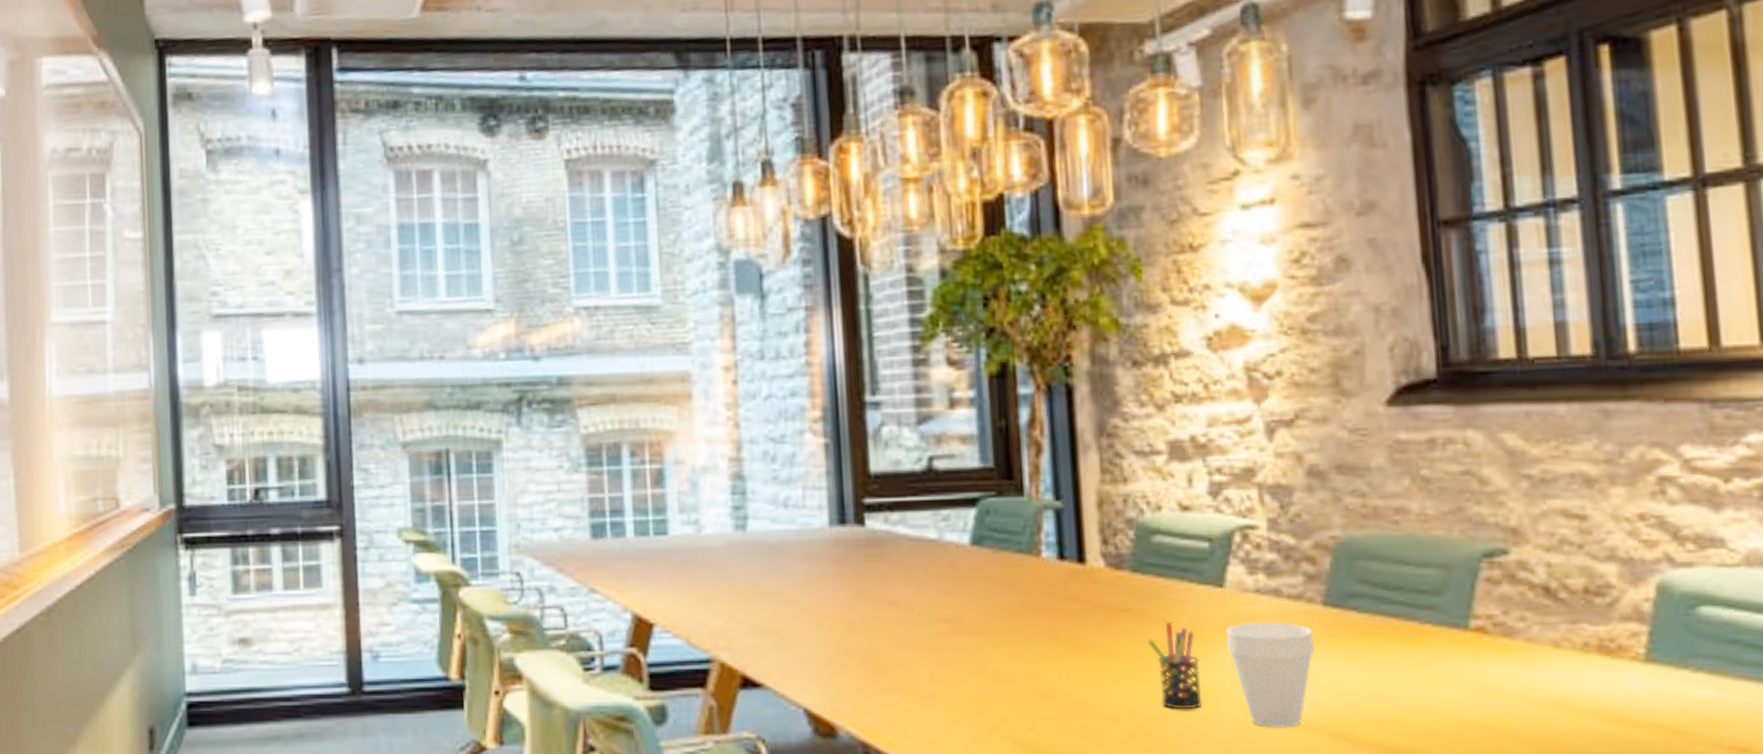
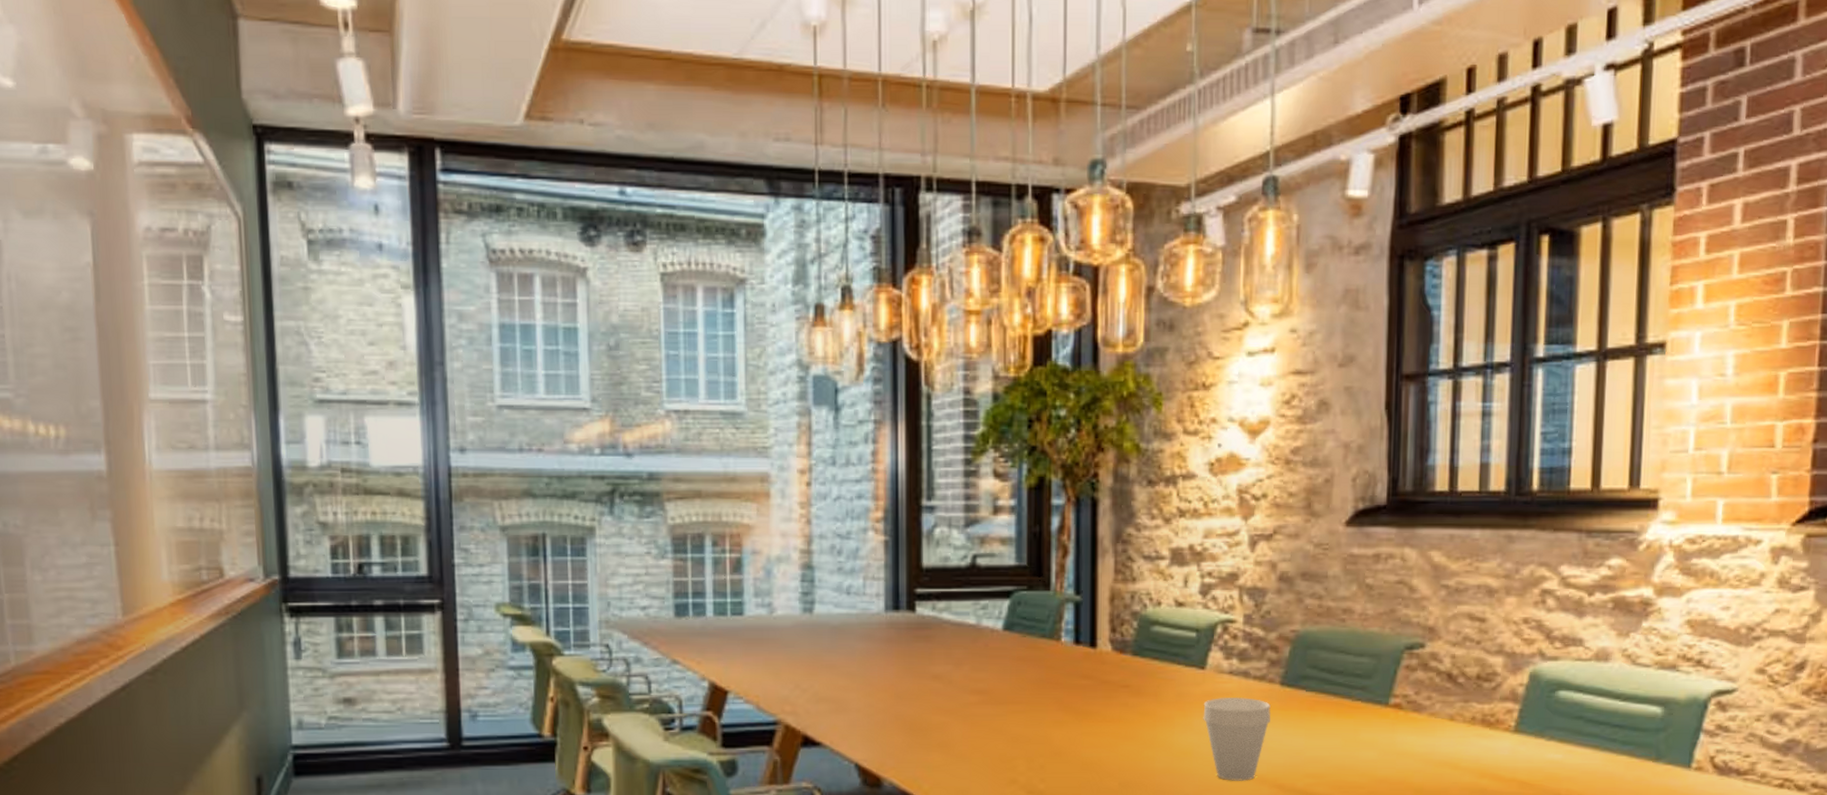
pen holder: present [1148,621,1203,710] -> none [1141,696,1181,767]

